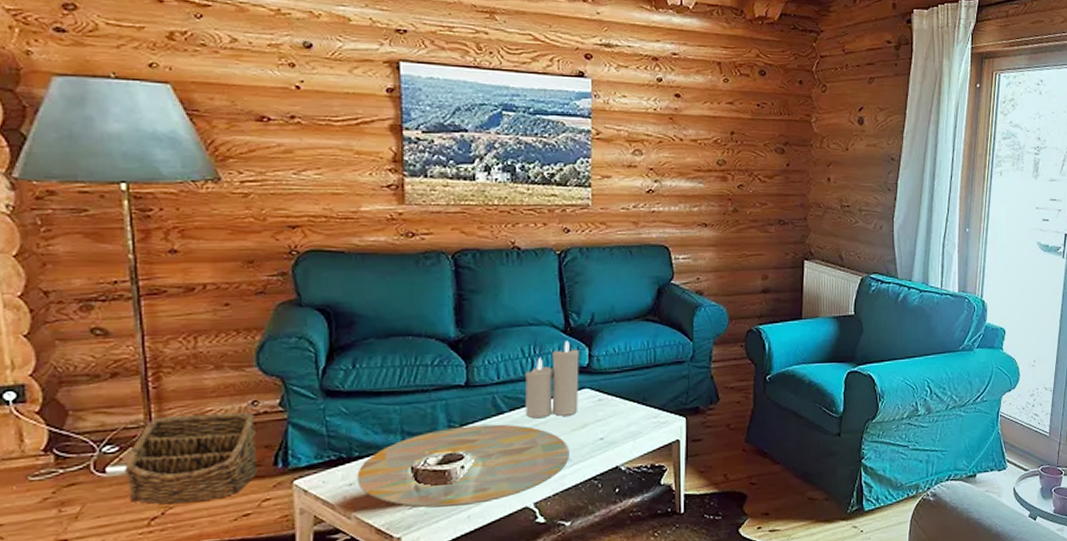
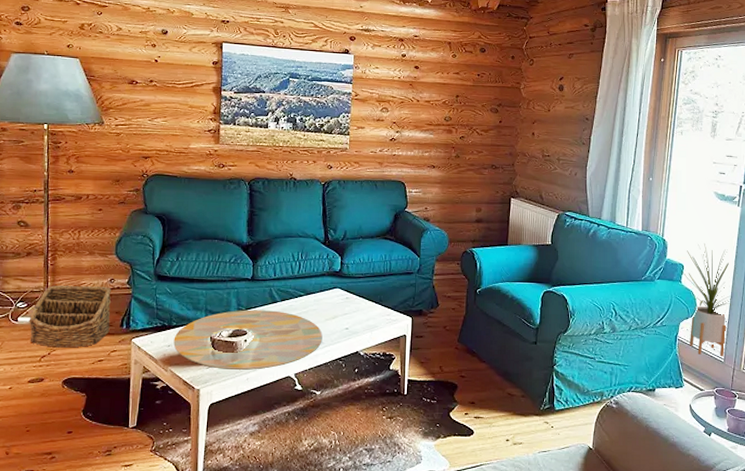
candle: present [524,340,579,419] -> none [292,250,334,309]
house plant: none [1003,302,1056,431] -> present [681,243,731,357]

